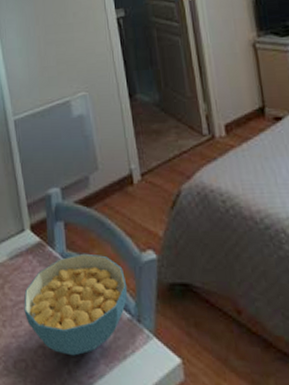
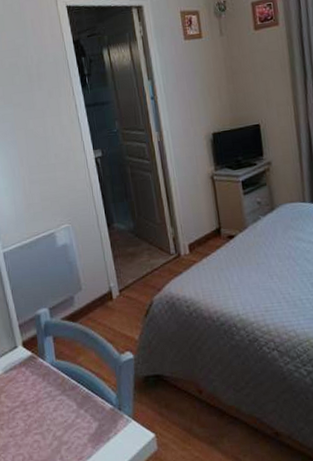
cereal bowl: present [24,253,128,356] -> none [19,360,110,445]

